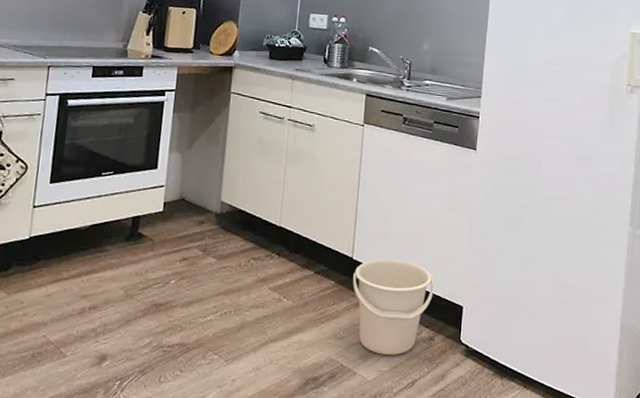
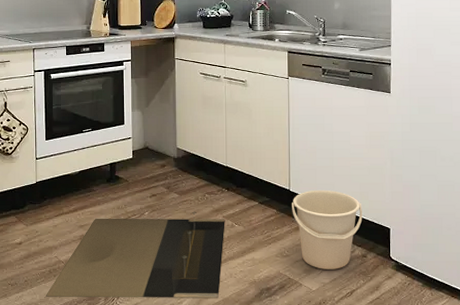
door mat: none [23,281,272,391] -> present [46,211,225,298]

